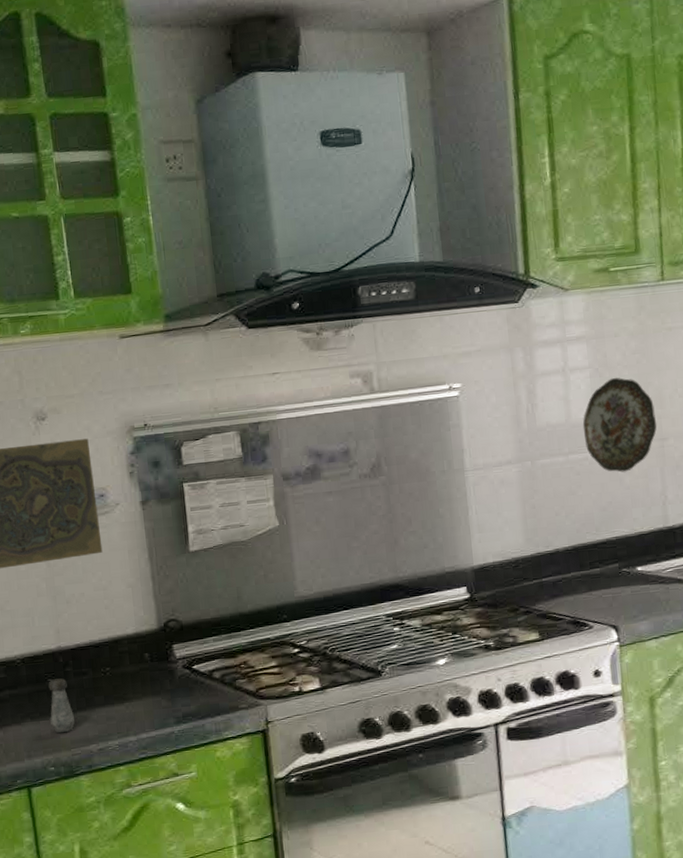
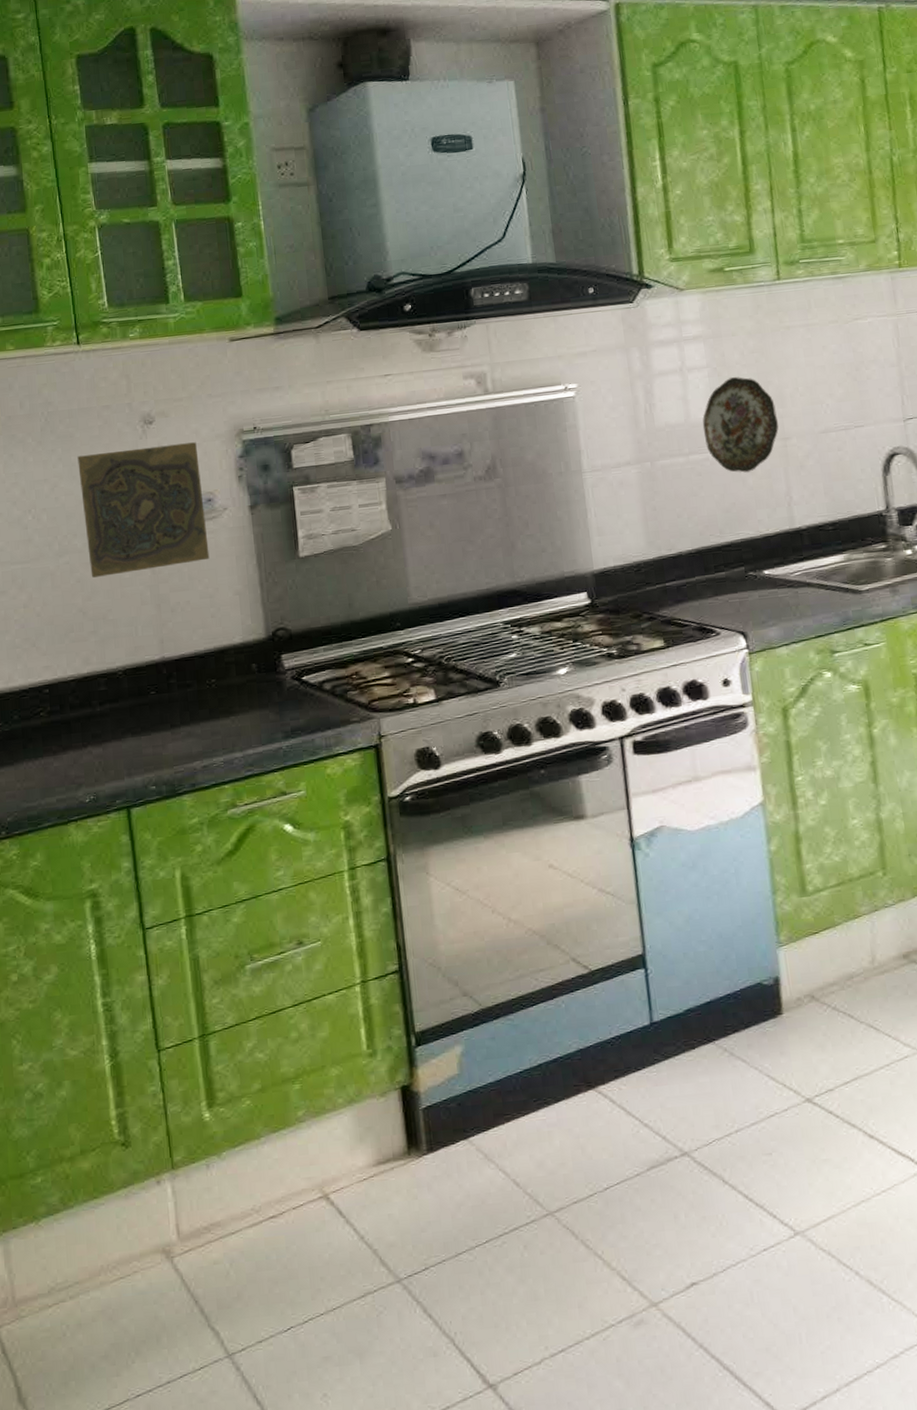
salt shaker: present [48,678,76,733] -> none [151,691,179,750]

